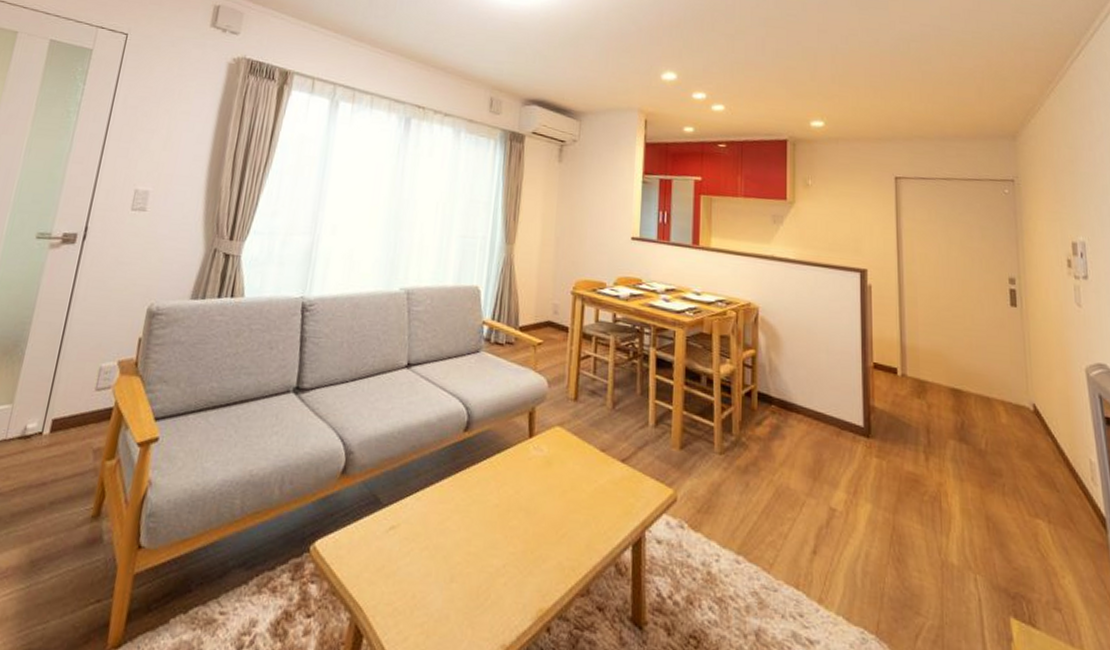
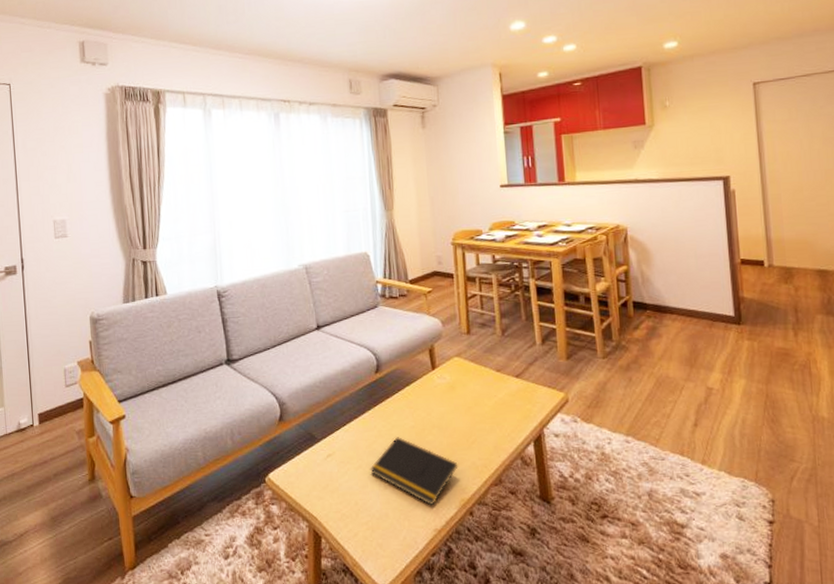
notepad: none [437,515,542,613] -> present [370,437,458,506]

